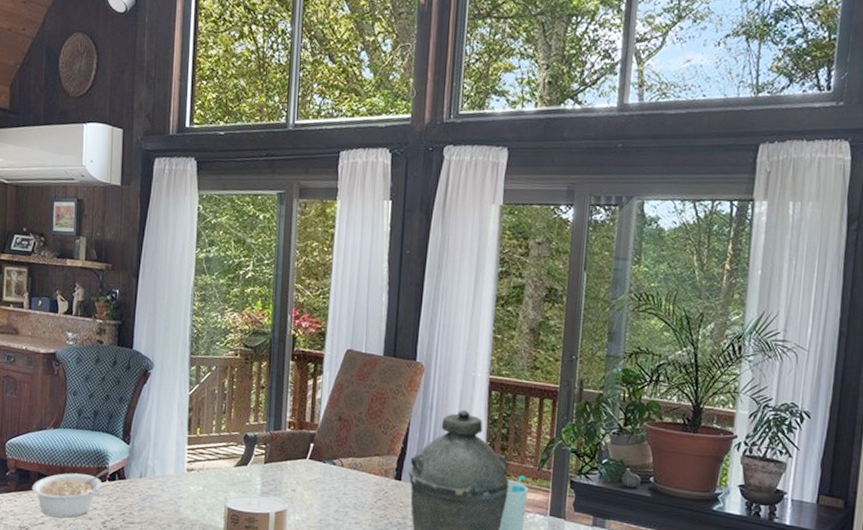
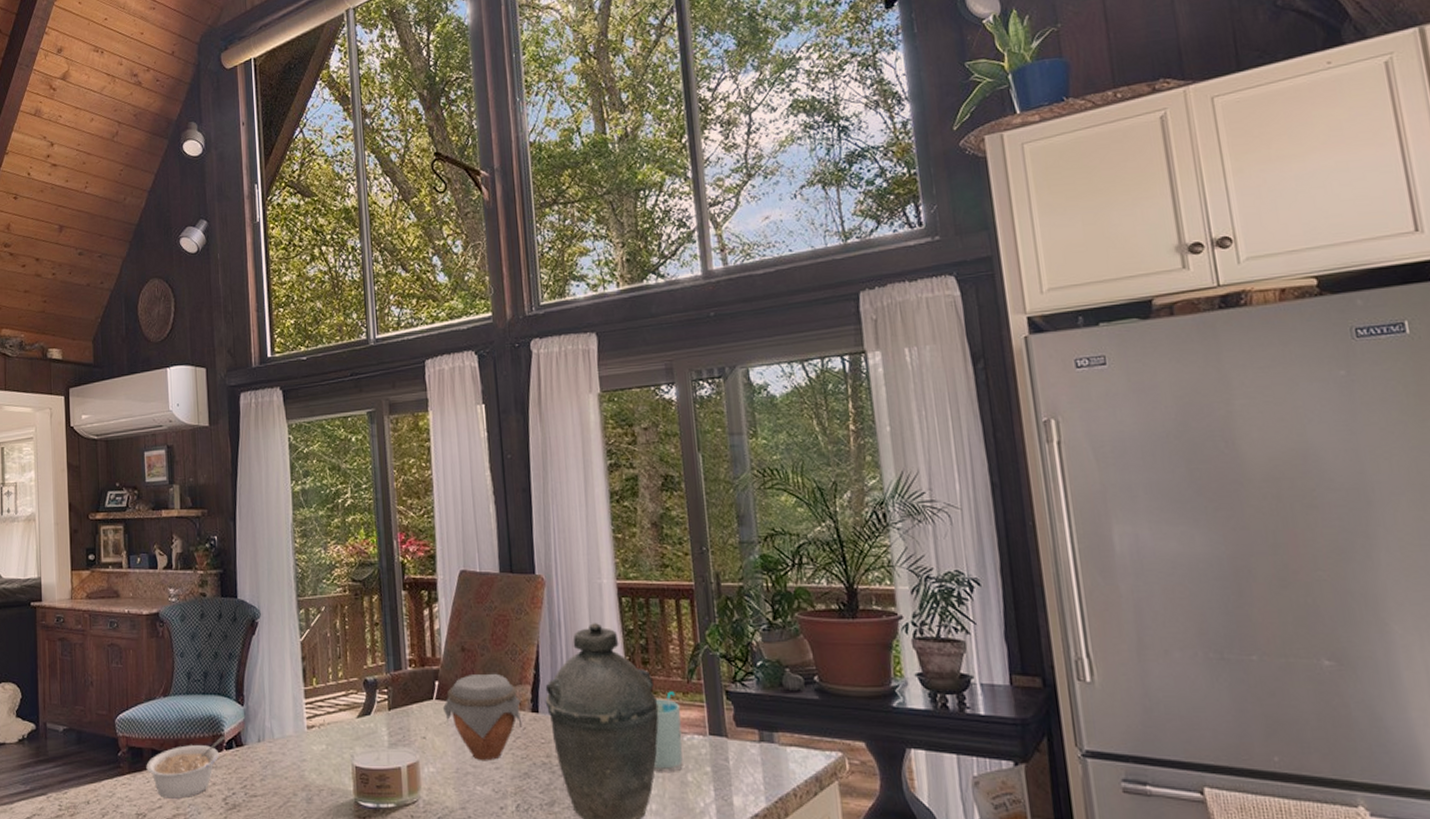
jar: none [314,441,386,517] -> present [442,673,523,762]

